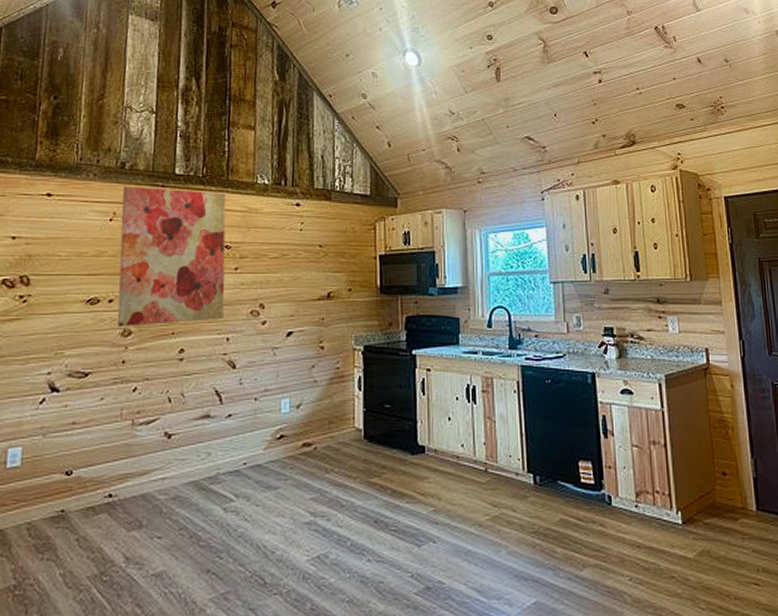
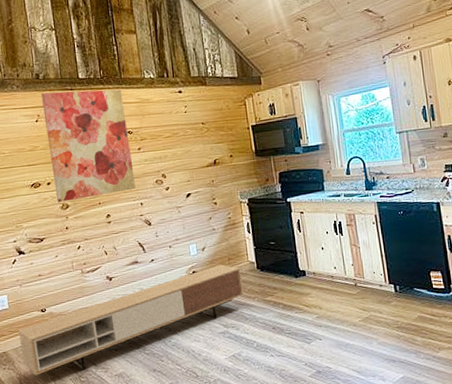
media console: none [24,429,344,568] -> present [18,264,245,376]

